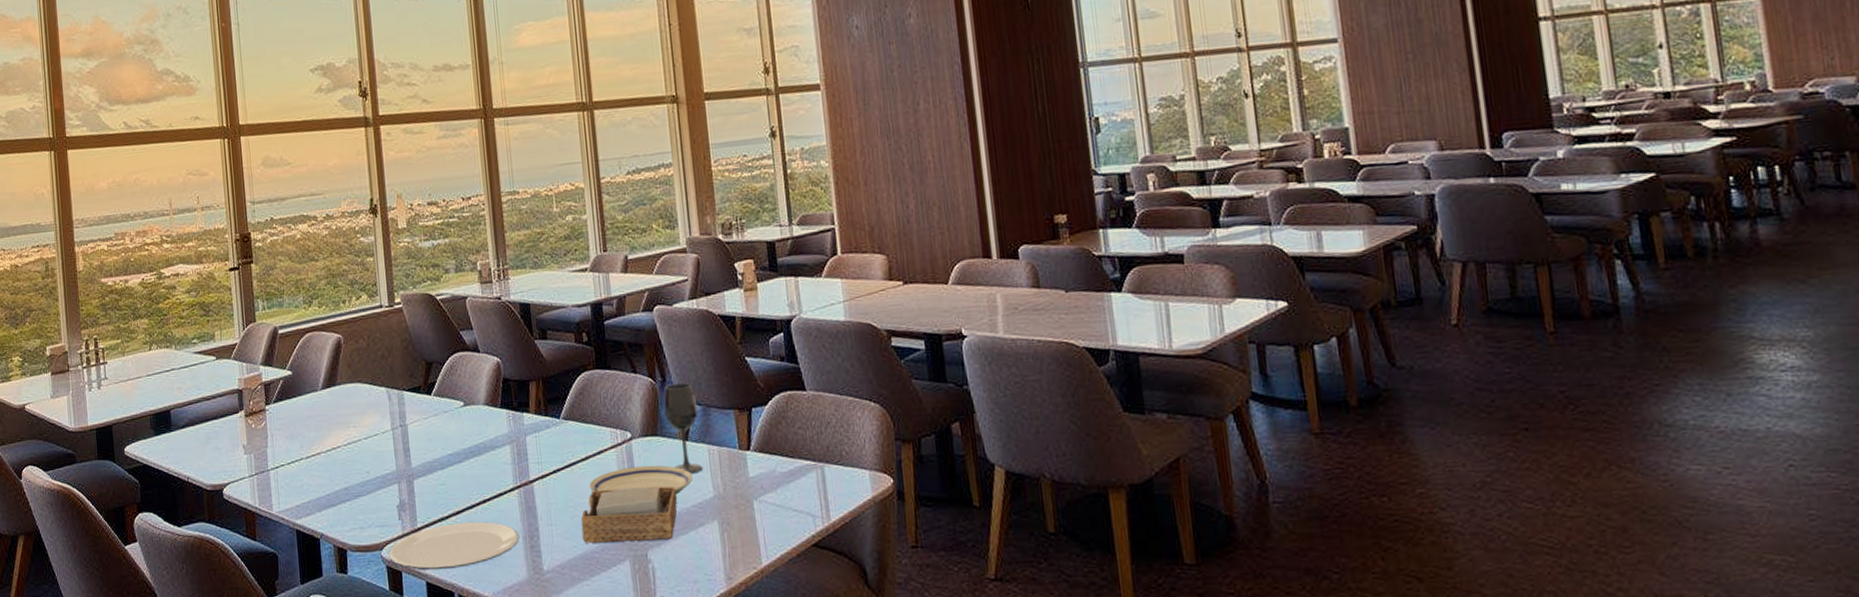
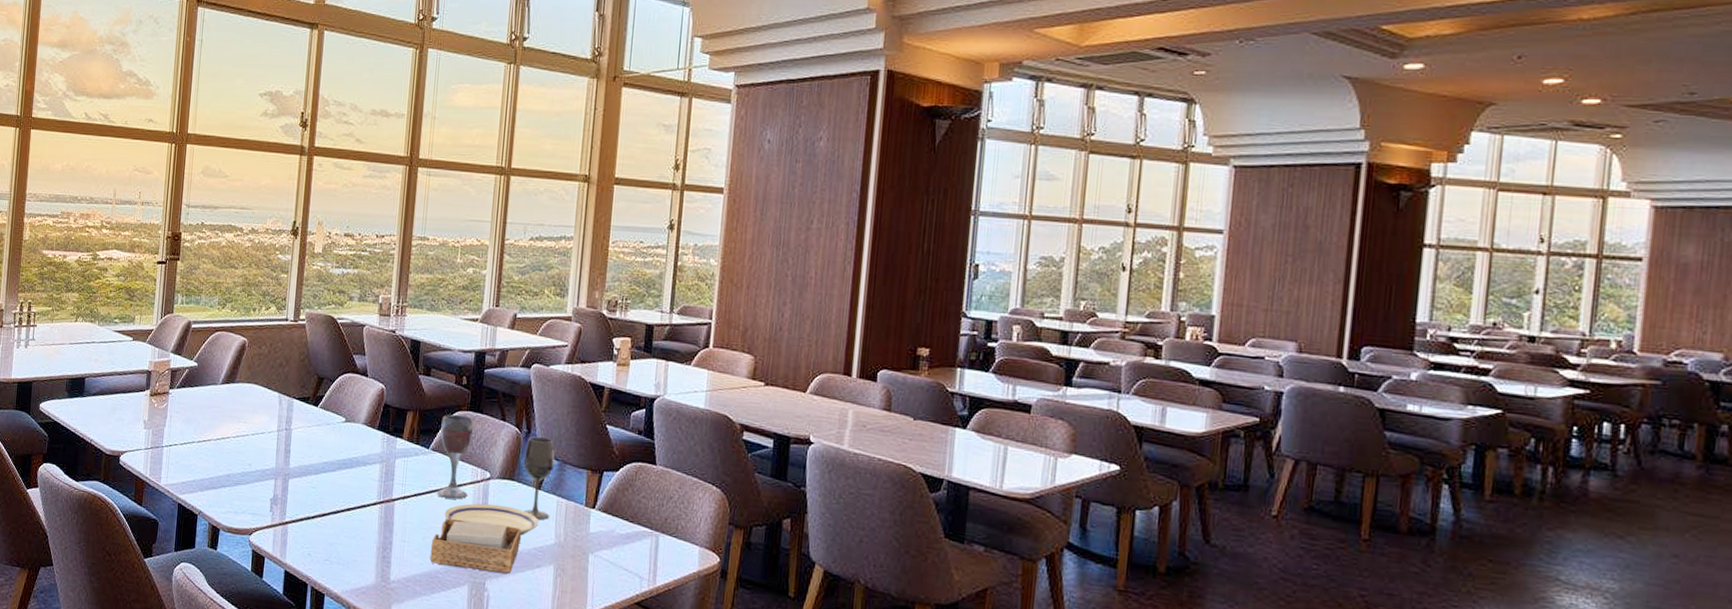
plate: present [388,521,520,570] -> none [255,523,375,564]
cup: none [568,375,612,469] -> present [436,414,473,500]

